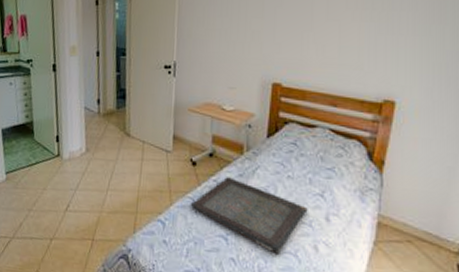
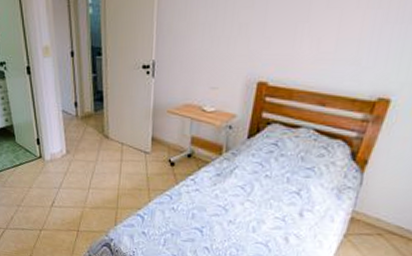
serving tray: present [191,177,308,255] -> none [169,176,283,245]

